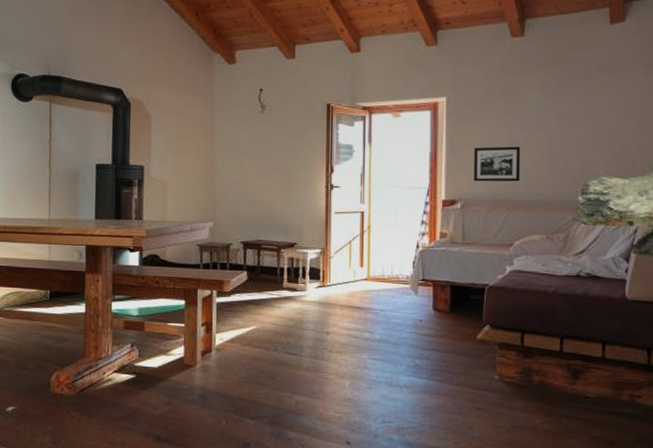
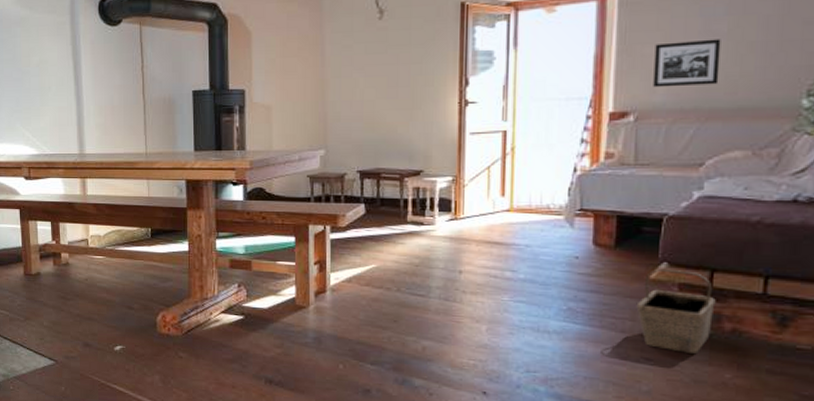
basket: none [467,330,526,403] -> present [636,268,716,353]

